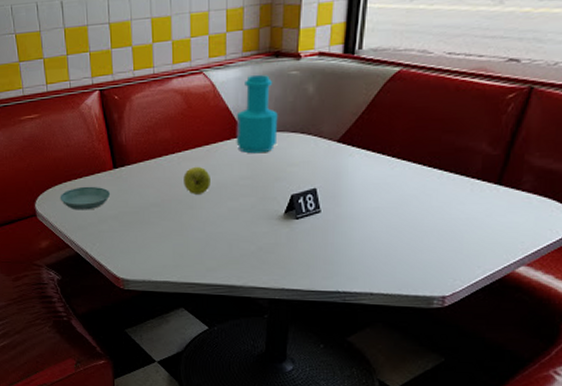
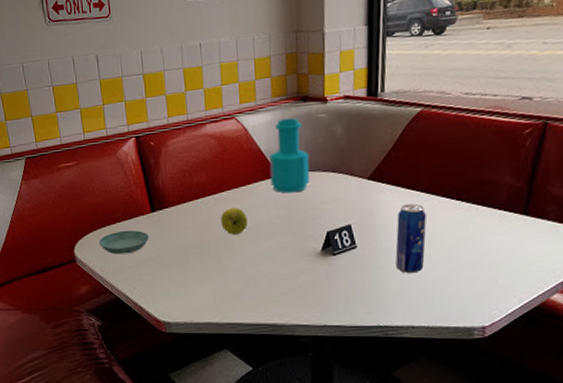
beverage can: none [360,169,395,241] -> present [395,203,427,274]

